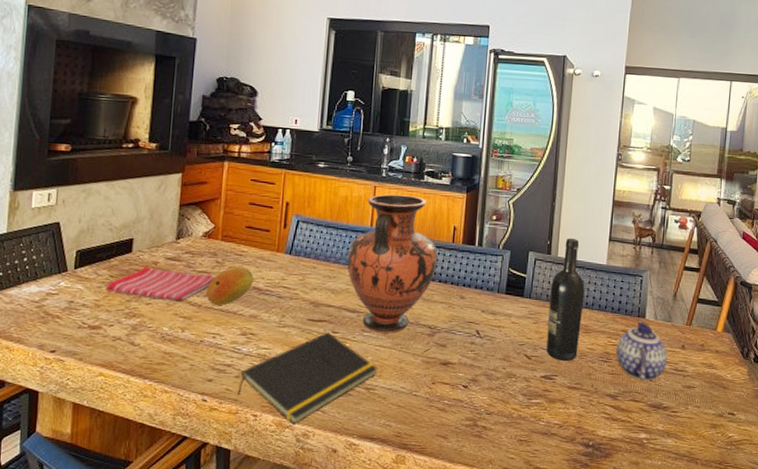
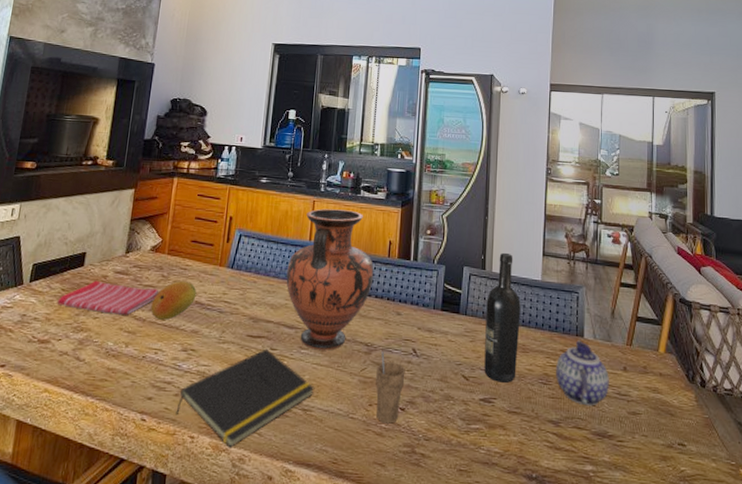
cup: none [439,333,469,400] -> present [376,351,405,424]

